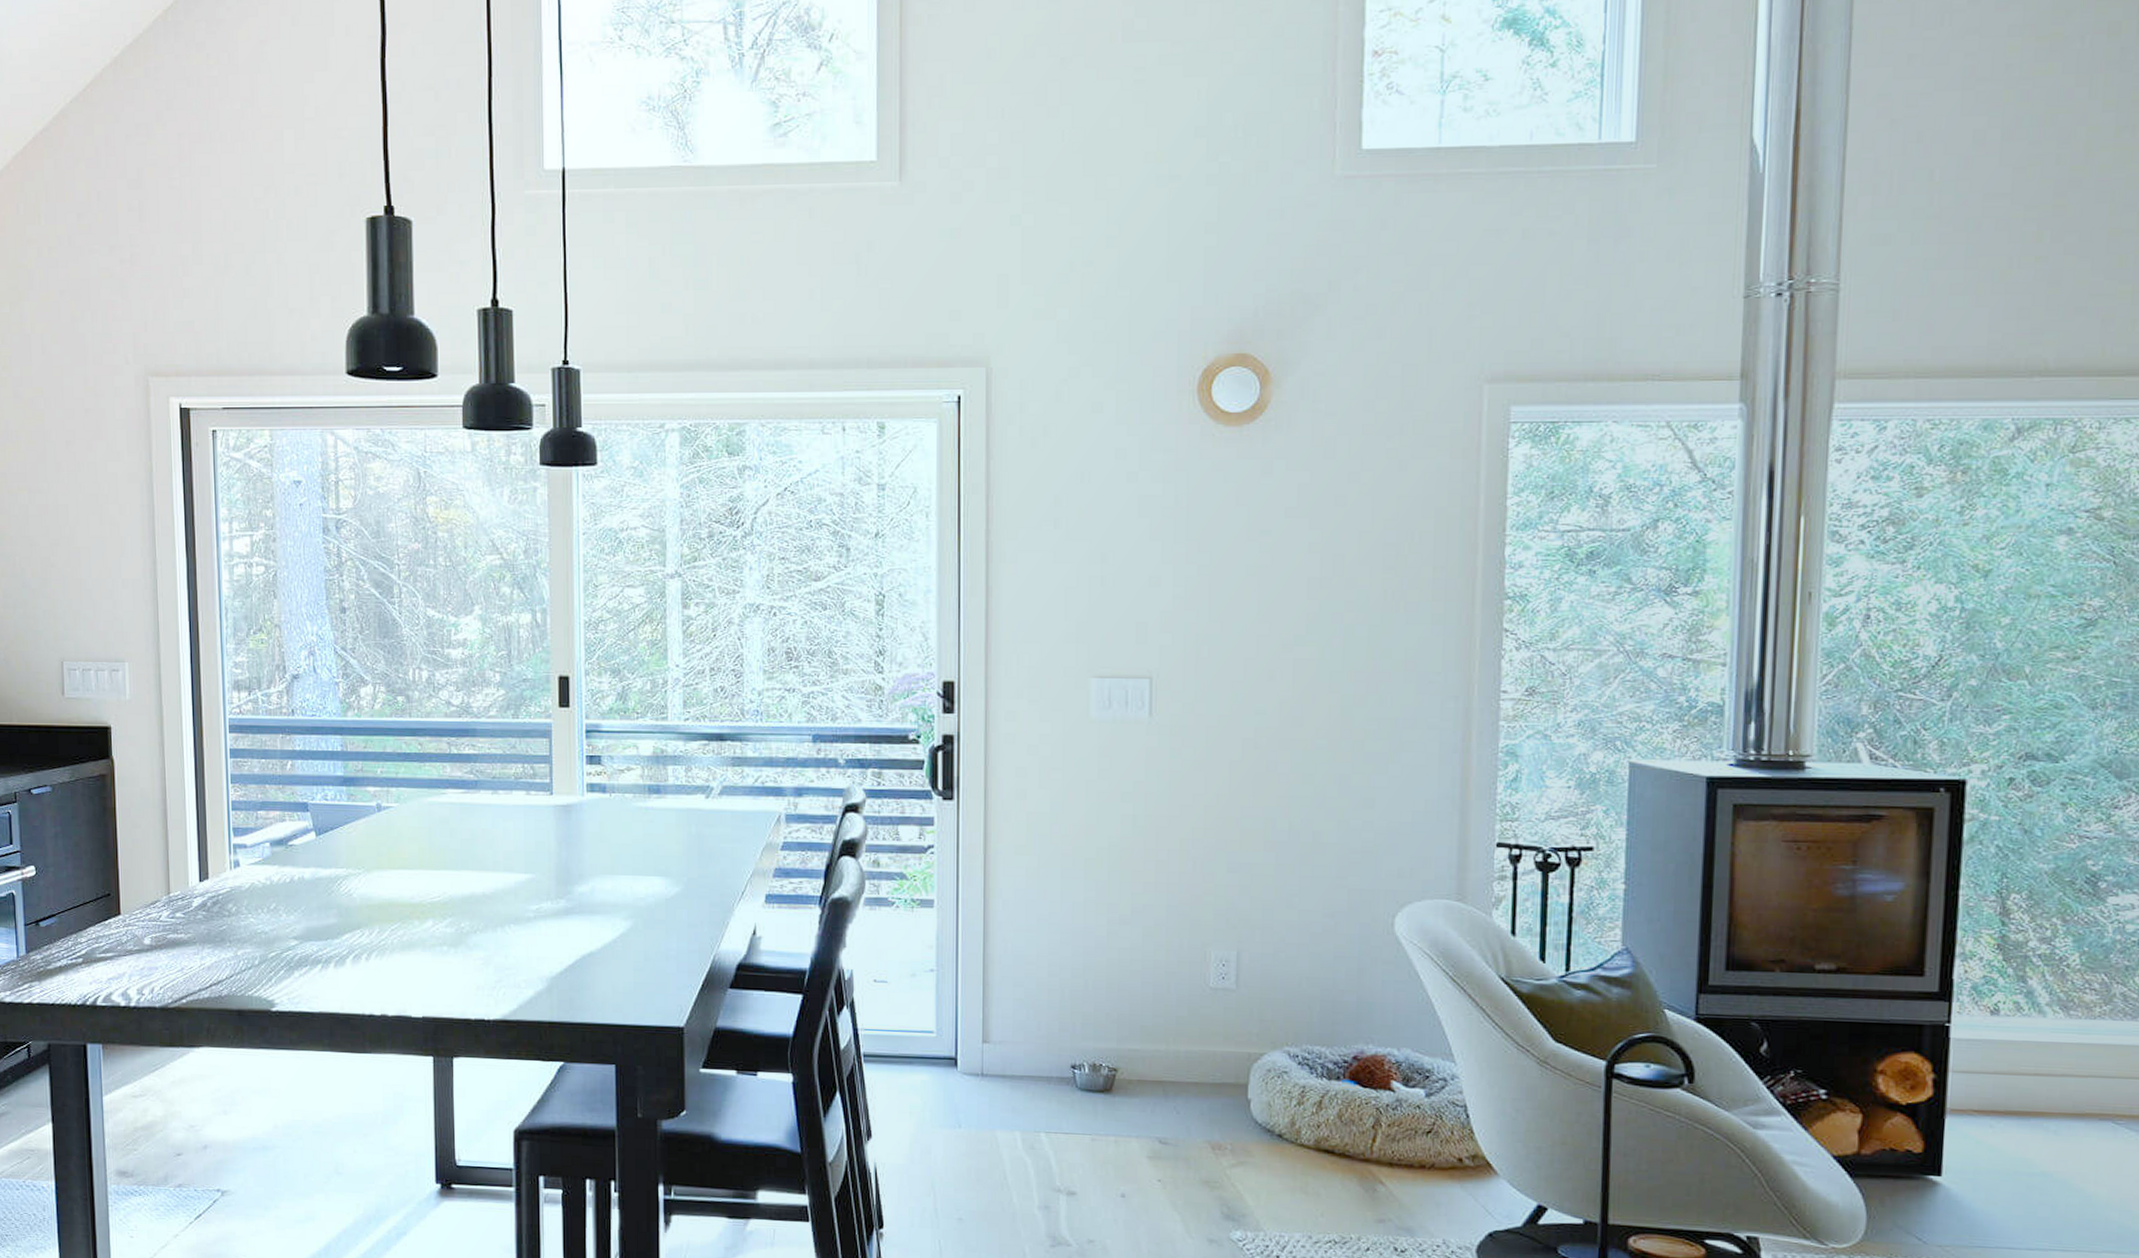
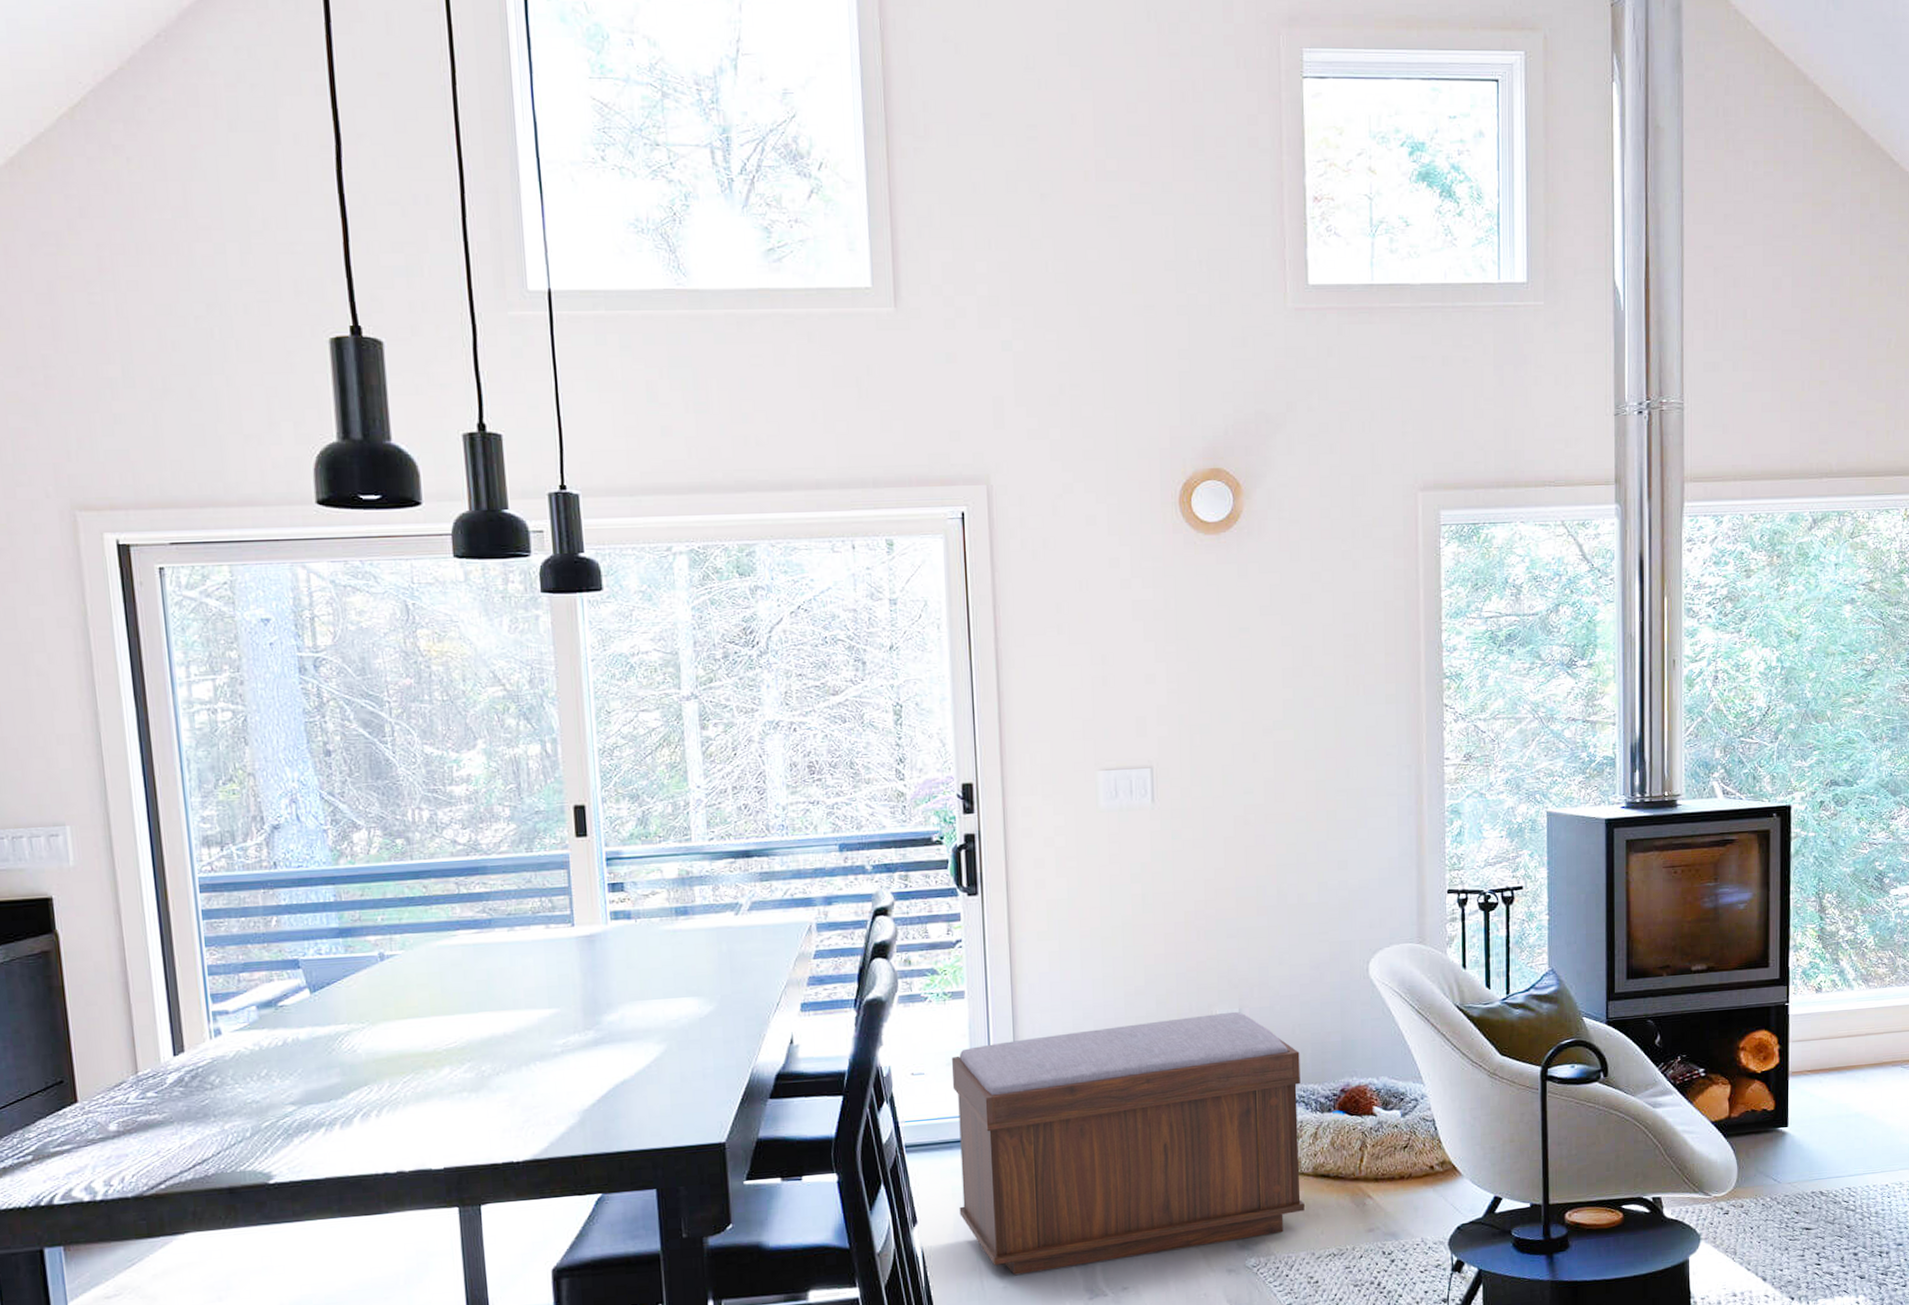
bench: none [916,954,1306,1208] -> present [951,1012,1305,1275]

